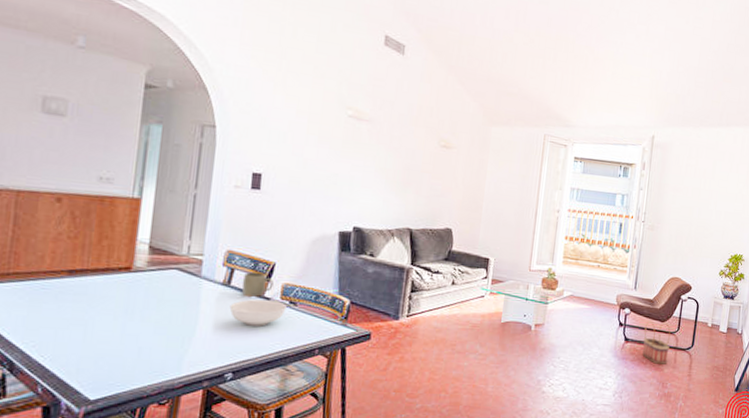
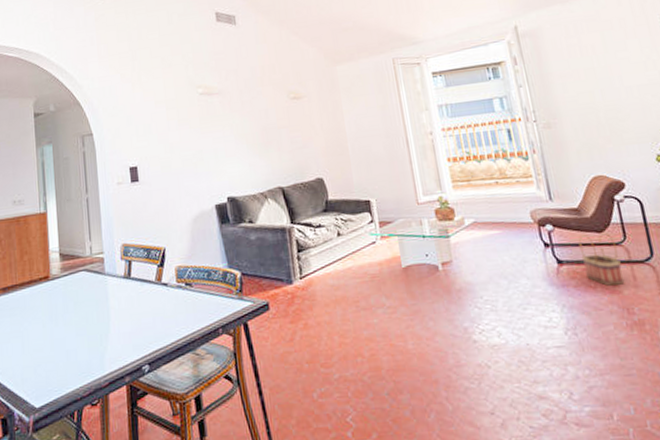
bowl: present [229,299,287,327] -> none [134,285,184,314]
mug: present [241,271,274,297] -> none [140,259,168,286]

